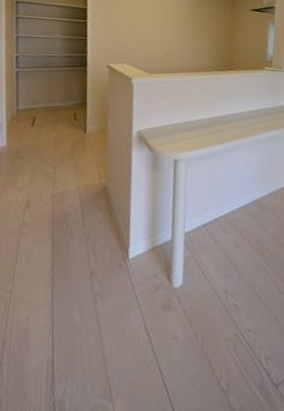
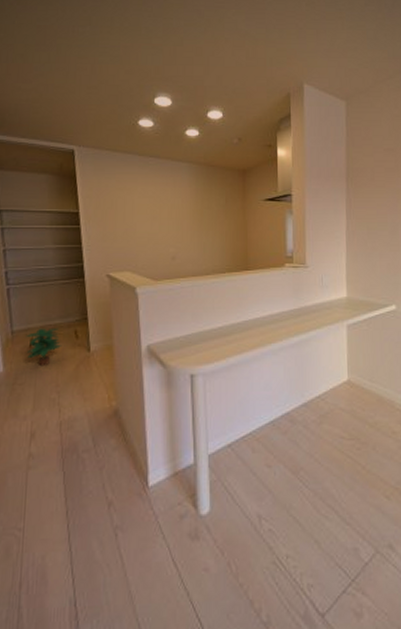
potted plant: none [28,108,60,144] -> present [26,327,61,367]

